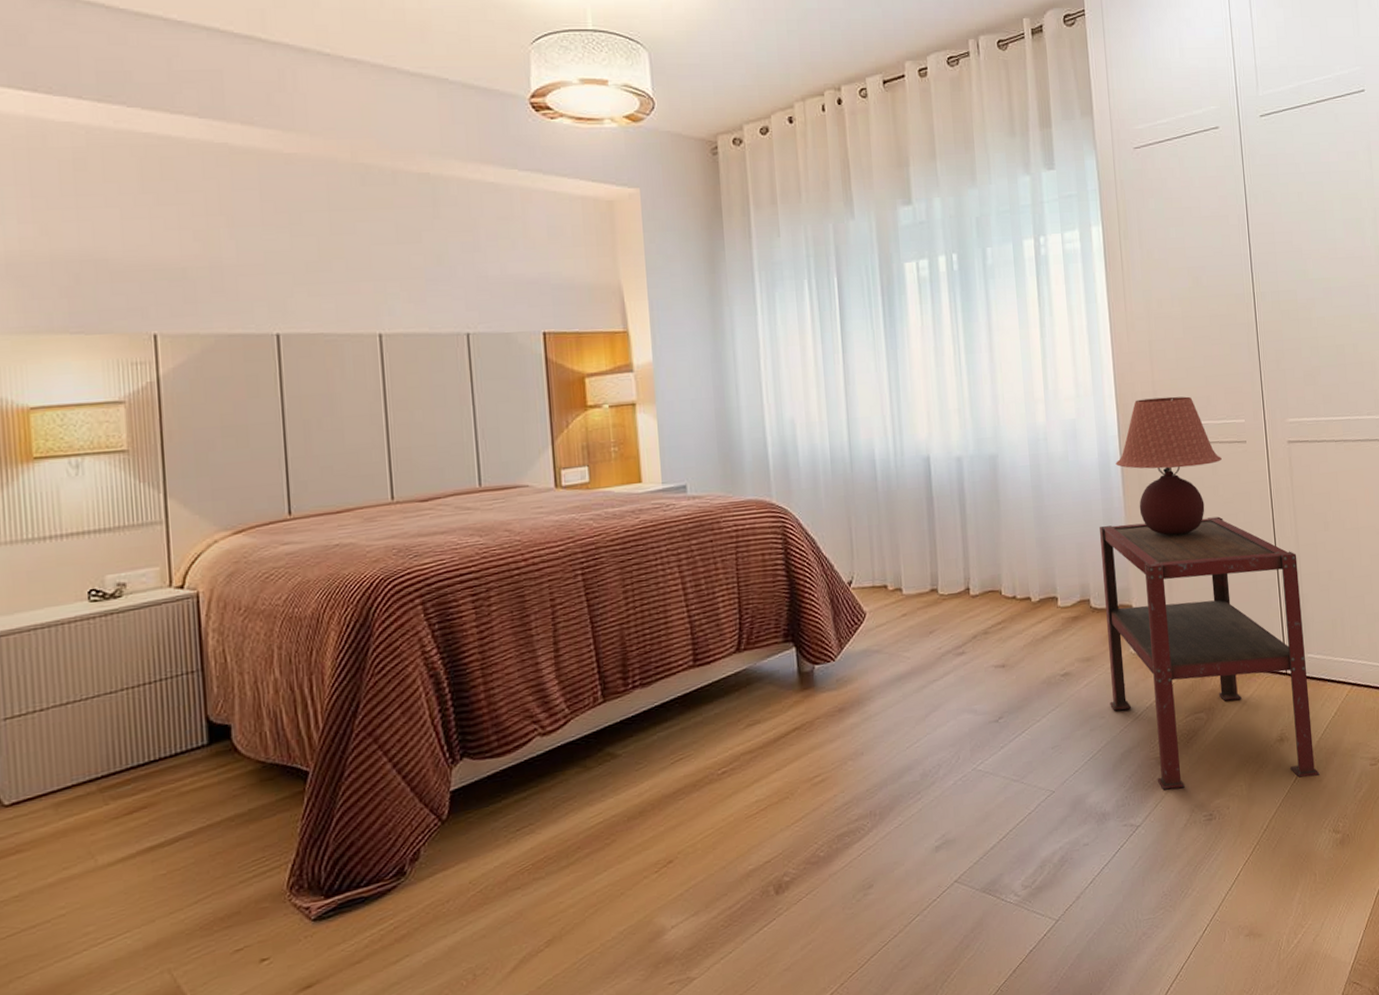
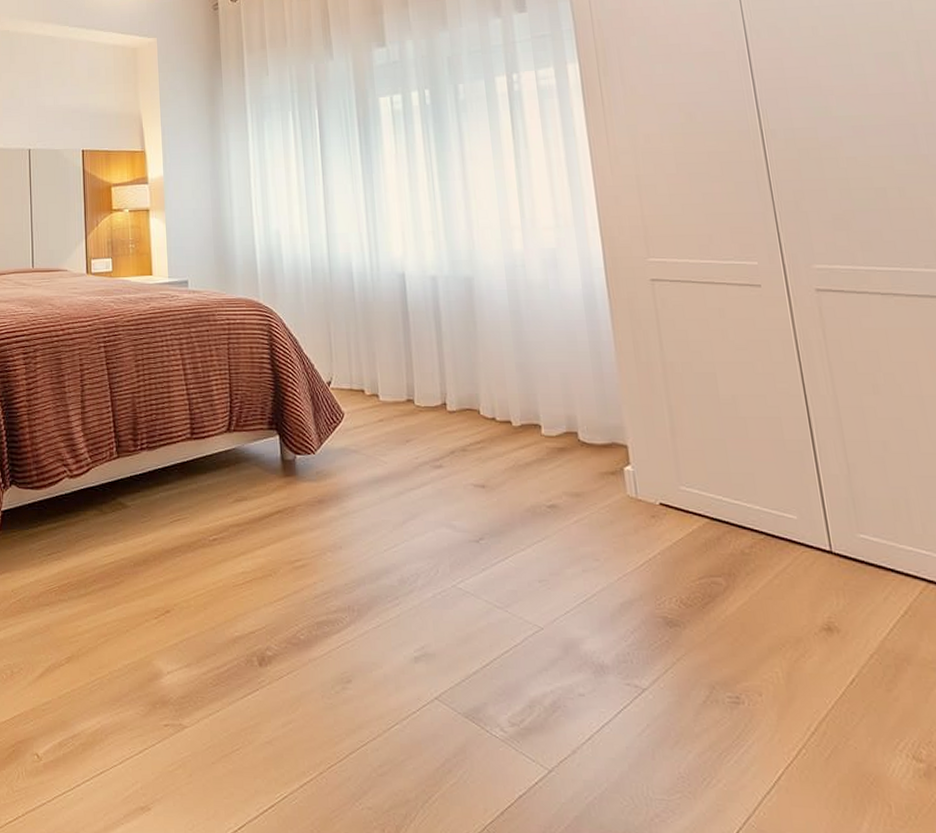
side table: present [1100,516,1320,790] -> none [586,359,888,683]
table lamp: present [1115,396,1222,536] -> none [602,232,731,378]

